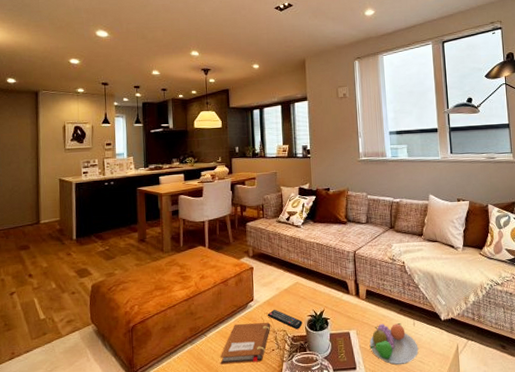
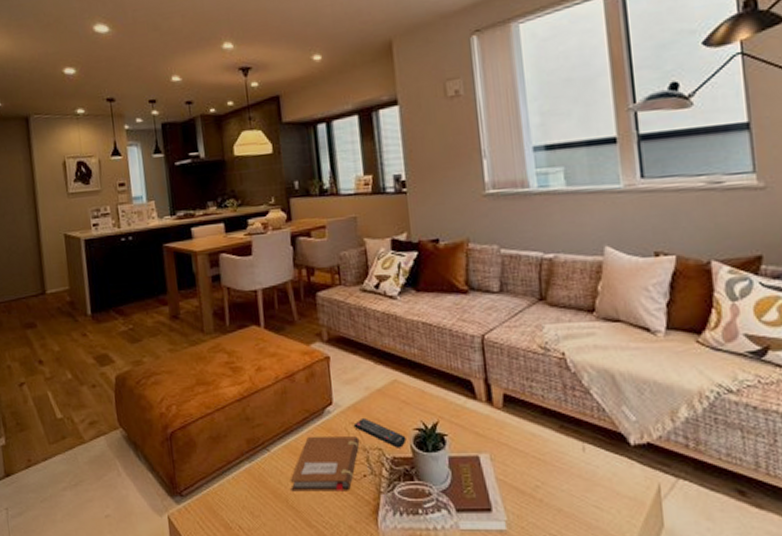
fruit bowl: present [369,323,419,366] -> none [511,446,592,510]

